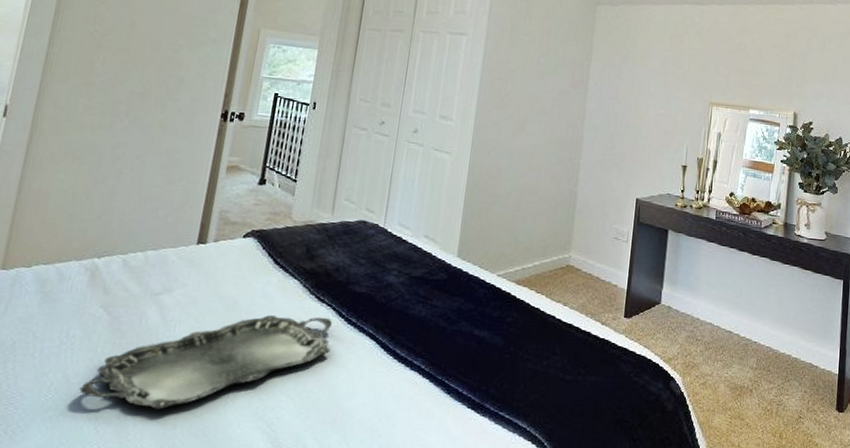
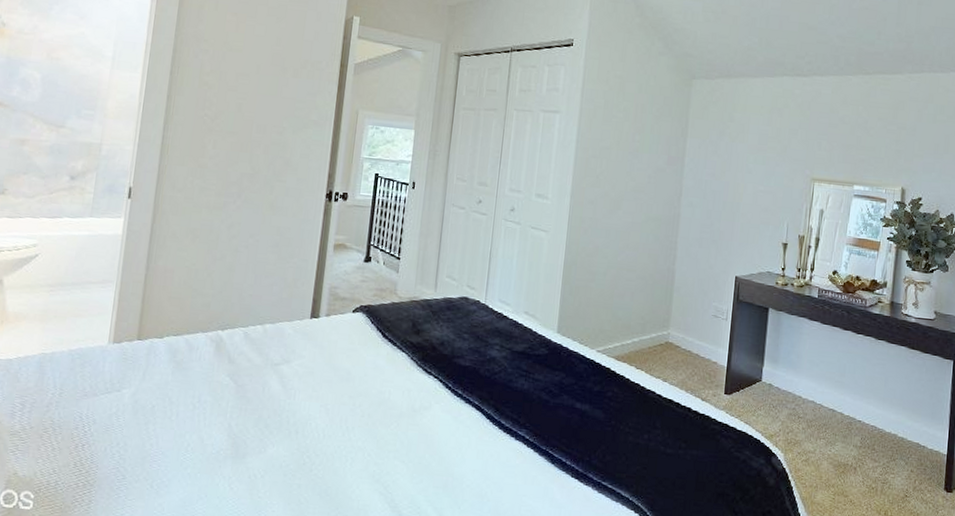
serving tray: present [79,315,333,410] -> none [213,386,440,471]

